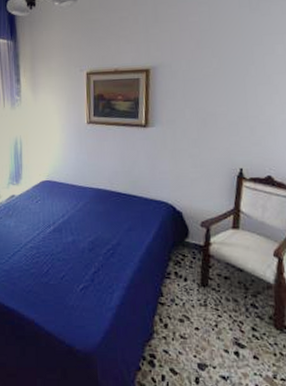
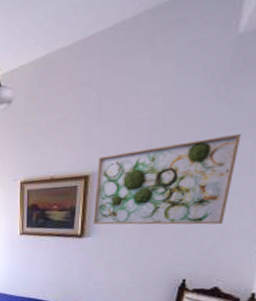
wall art: none [155,39,274,117] -> present [93,133,241,225]

